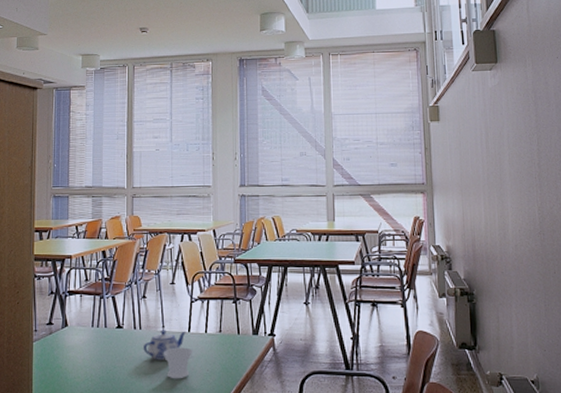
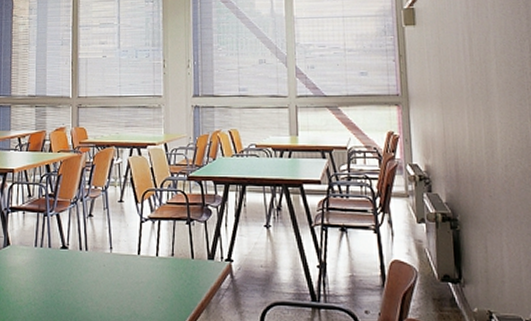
teapot: present [143,330,186,360] -> none [90,251,135,285]
cup: present [163,347,193,379] -> none [110,271,143,306]

